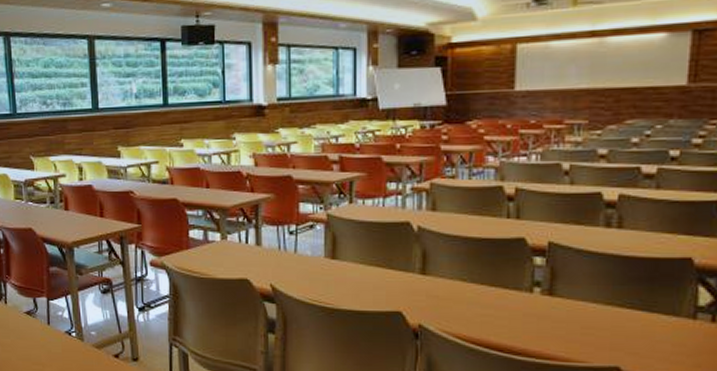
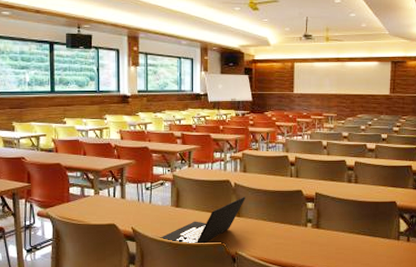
laptop: none [309,246,435,312] -> present [160,197,246,245]

